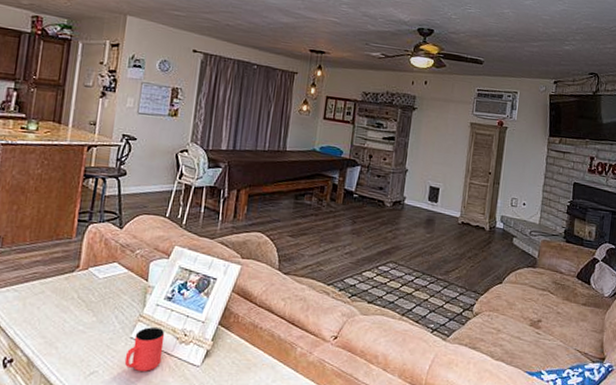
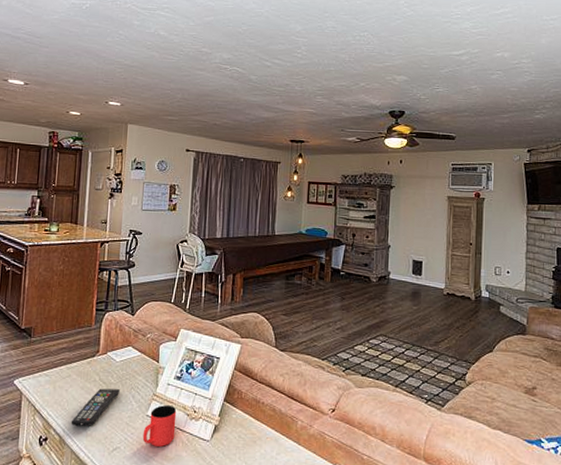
remote control: none [41,307,101,348] -> present [71,388,120,426]

